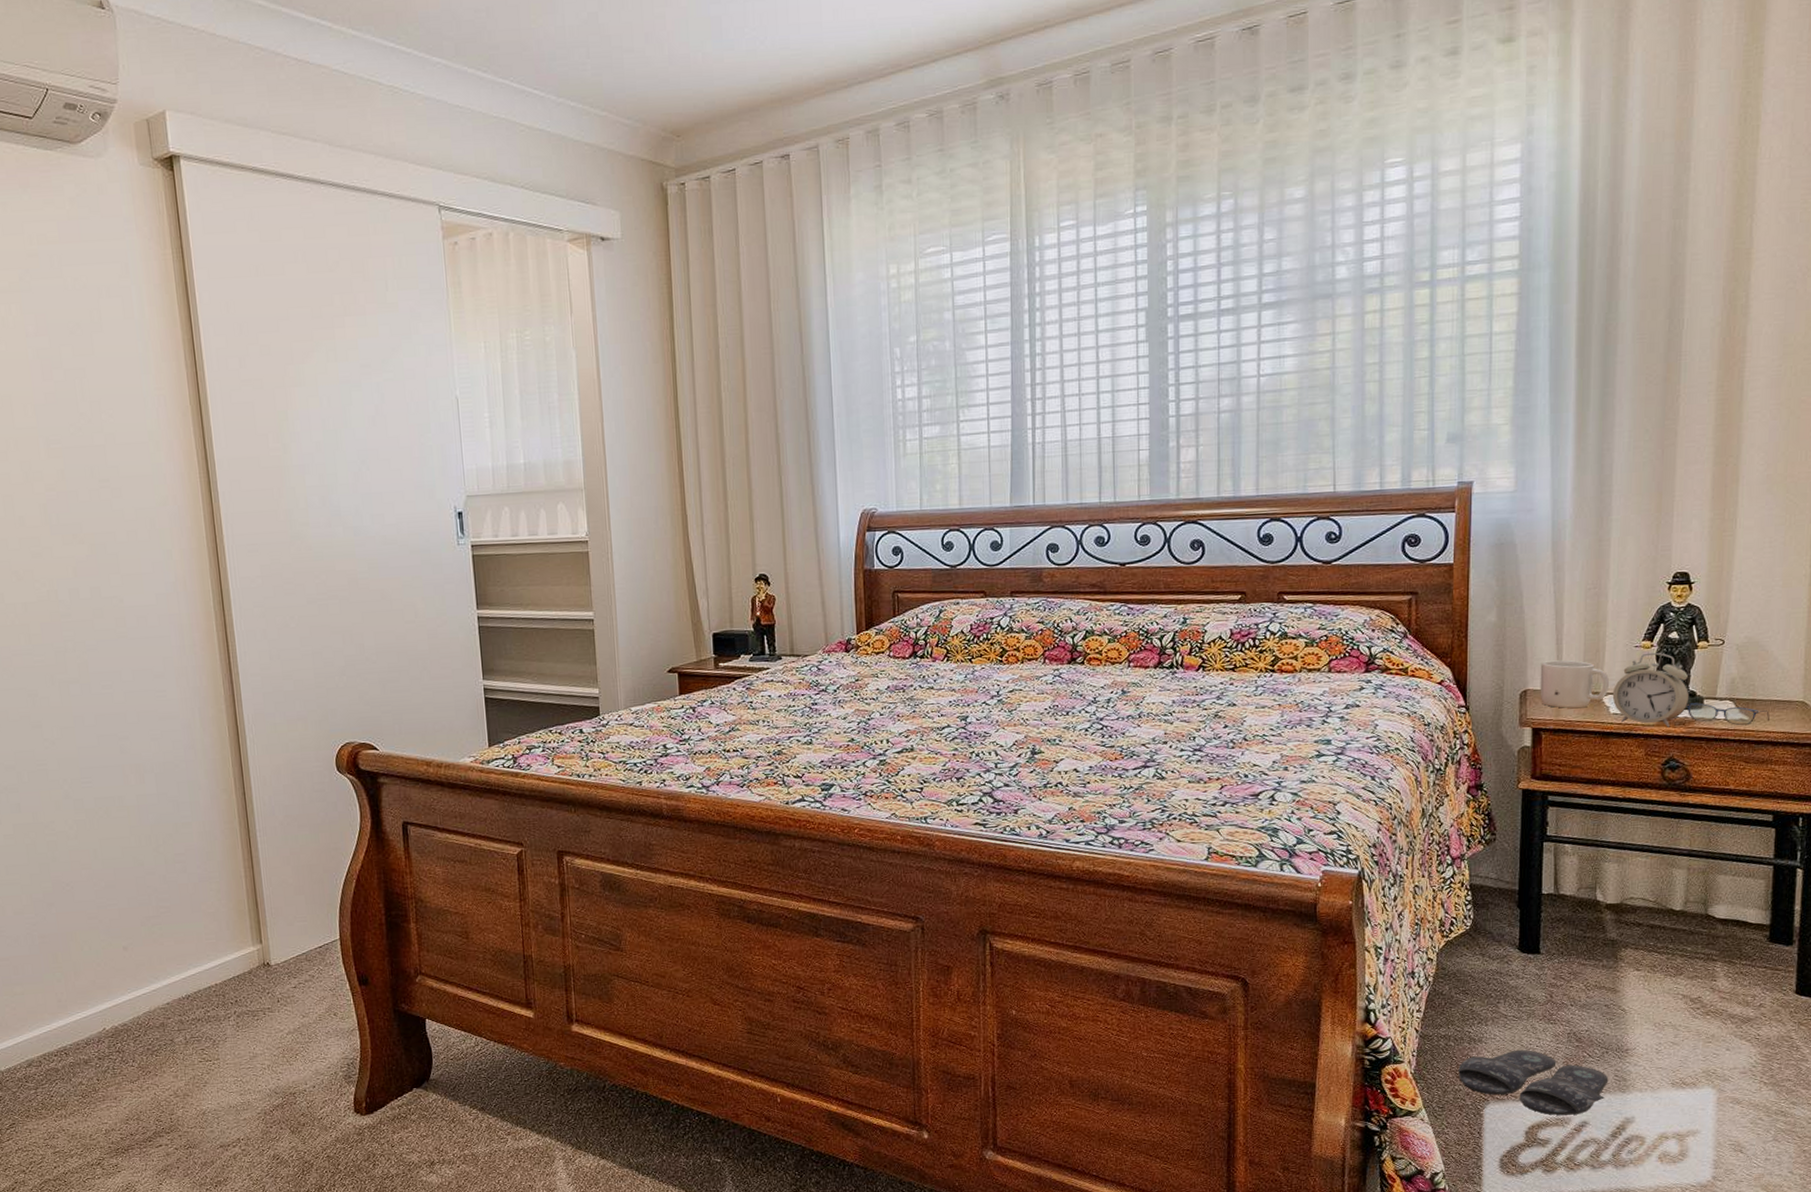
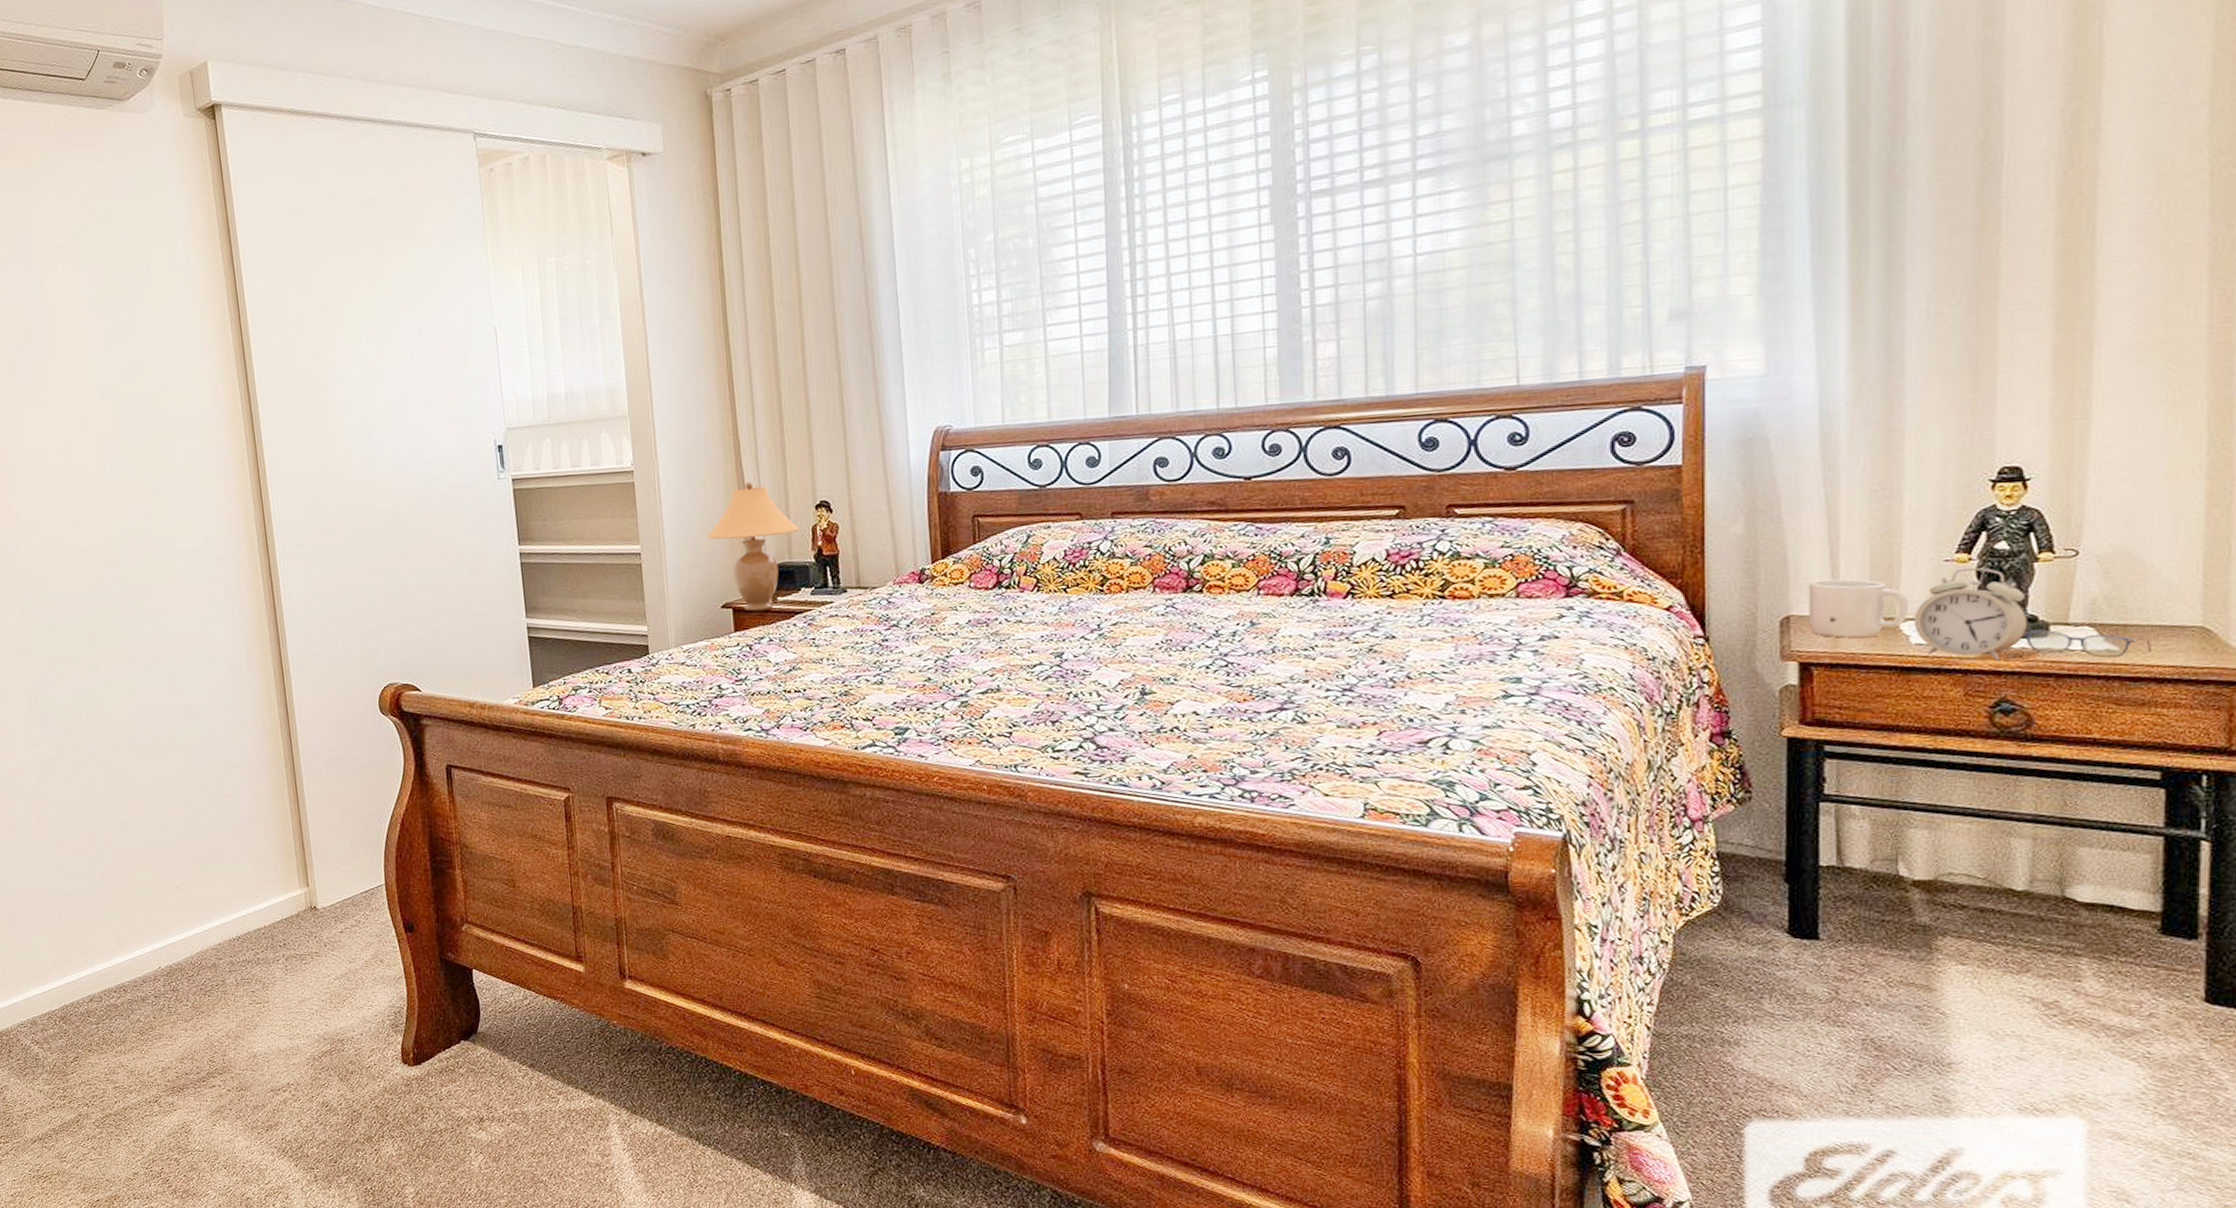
table lamp: none [656,554,740,677] -> present [707,481,800,613]
slippers: present [1458,1049,1609,1116] -> none [1707,1056,1924,1141]

